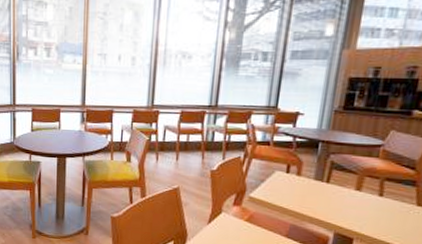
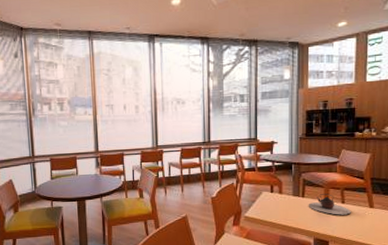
teapot: none [332,182,390,211] -> present [308,194,351,215]

